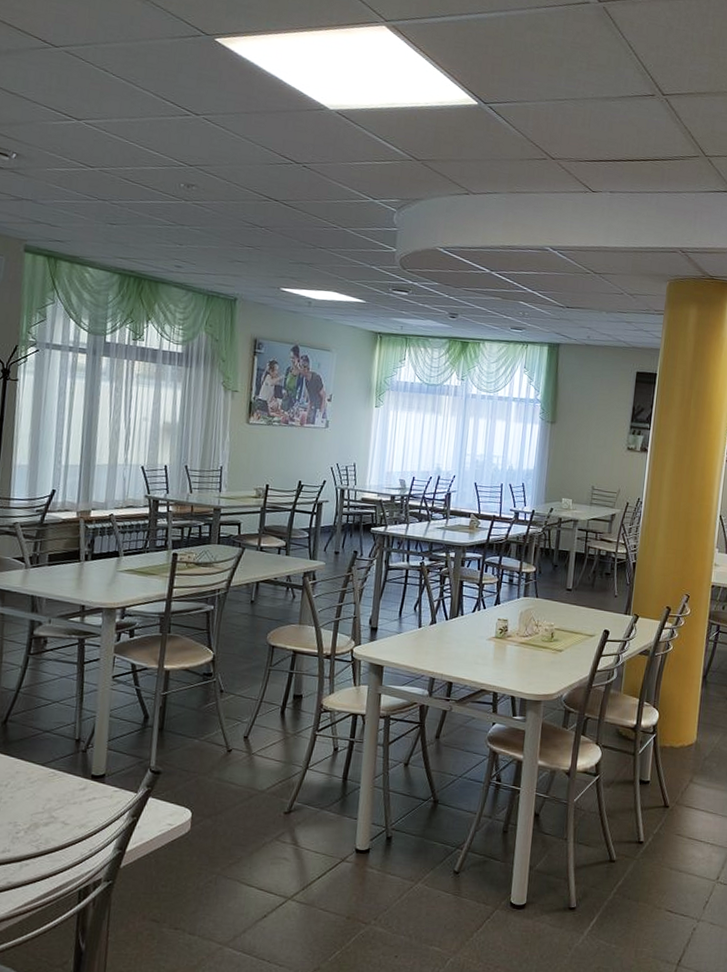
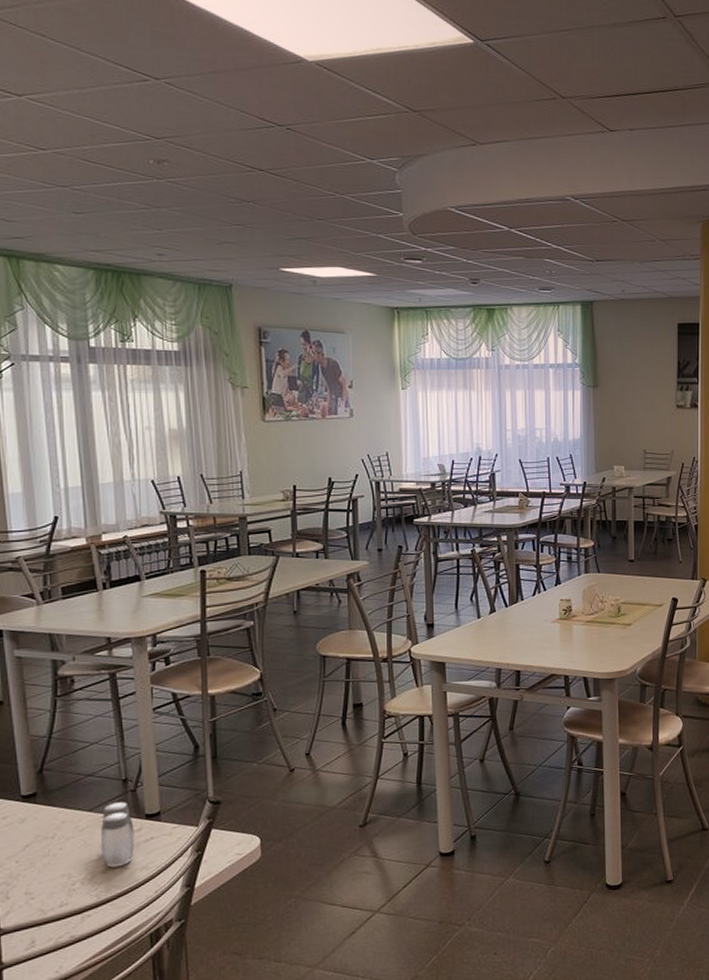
salt and pepper shaker: none [46,760,80,822] -> present [100,802,135,868]

